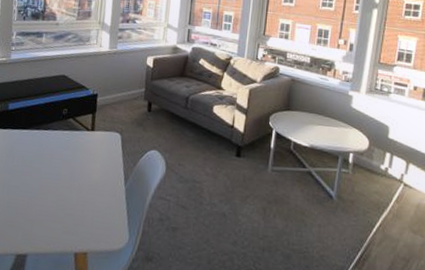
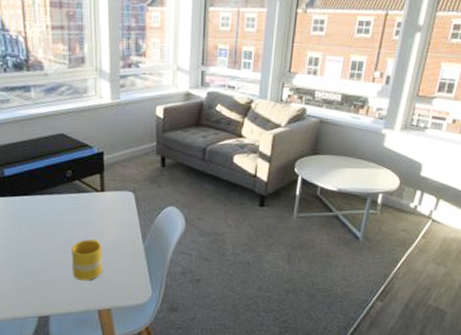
mug: none [55,176,86,220] -> present [71,239,103,281]

